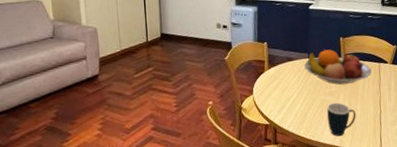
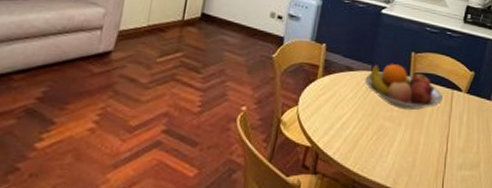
mug: present [326,102,356,136] -> none [382,130,418,174]

